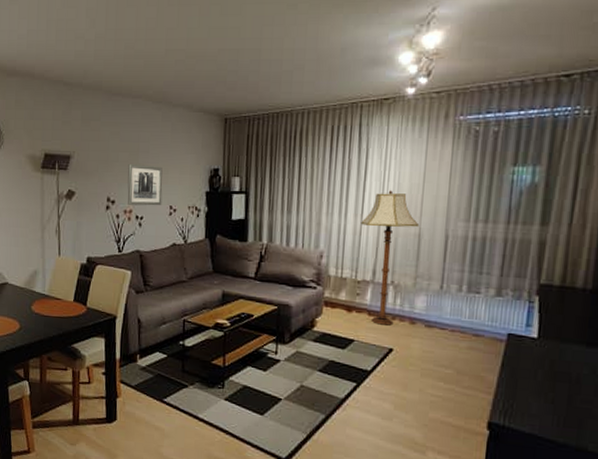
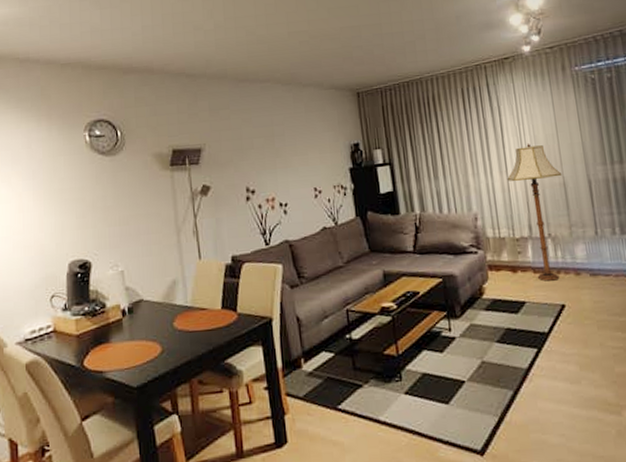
wall art: present [127,164,163,206] -> none [265,148,306,193]

